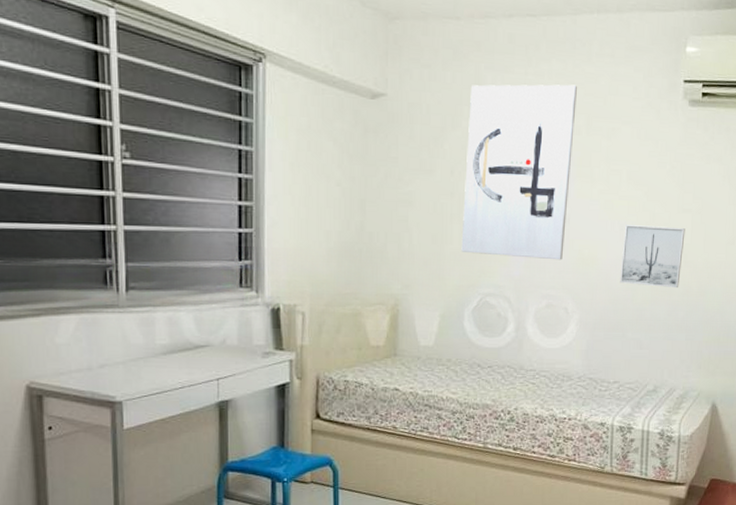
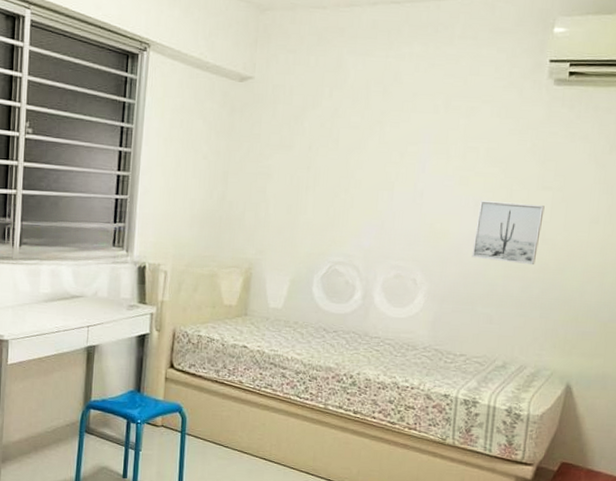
wall art: present [461,84,577,260] -> none [314,66,437,233]

